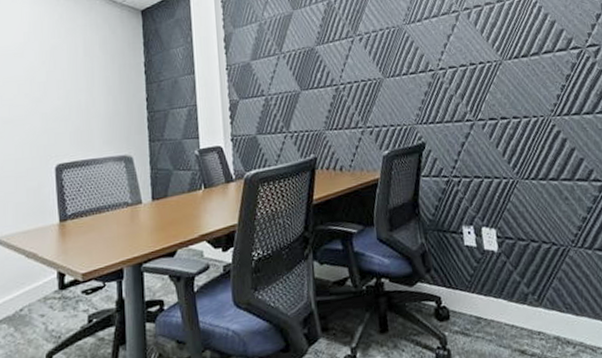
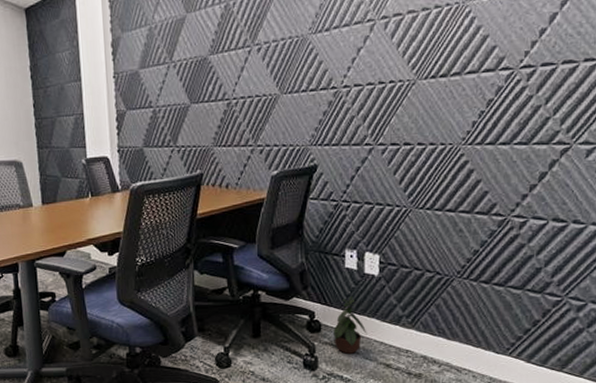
potted plant: none [462,276,497,343] -> present [334,296,367,354]

